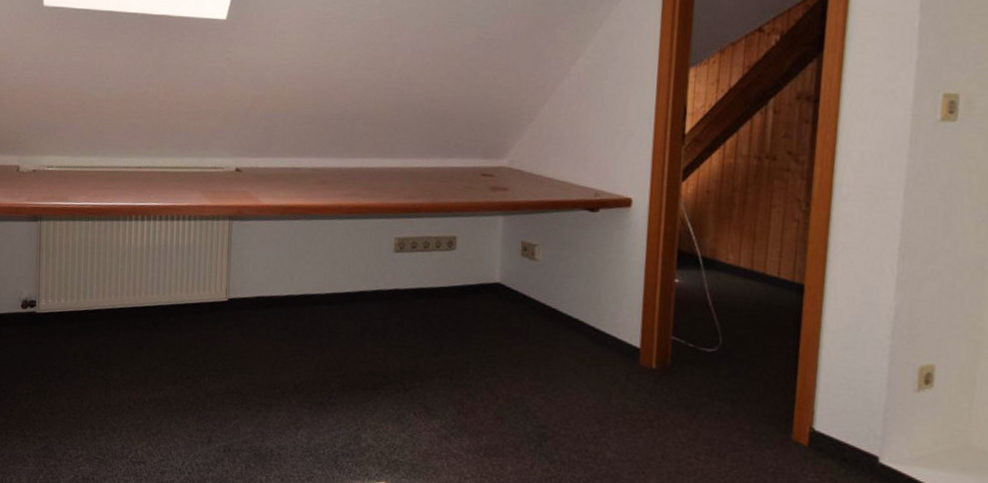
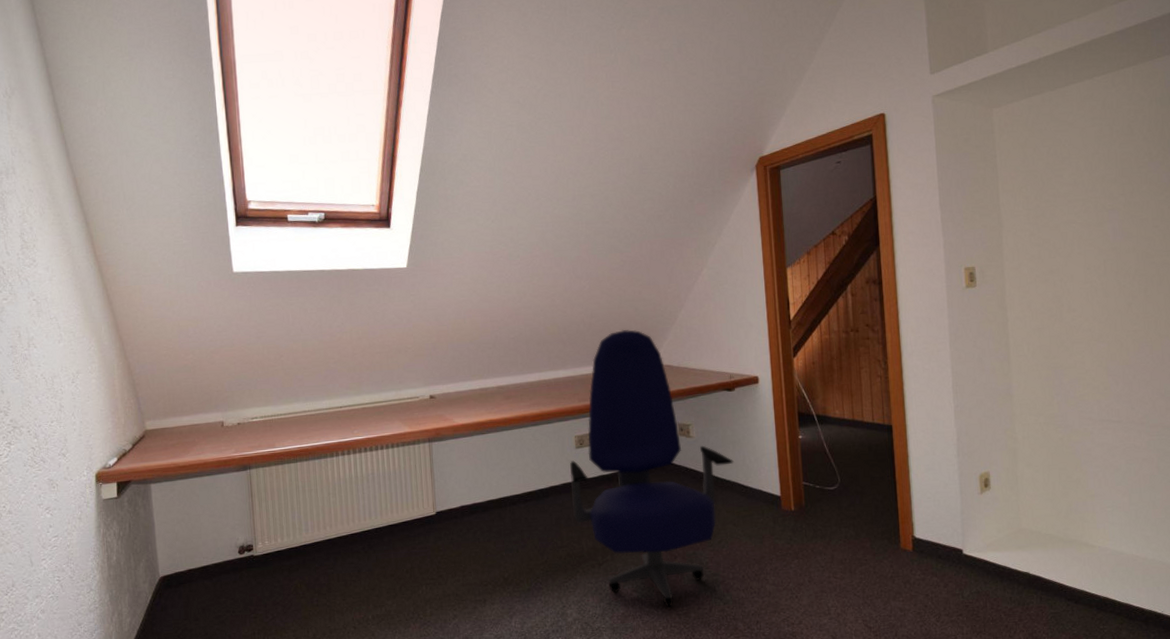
office chair: none [382,119,587,454] -> present [570,329,735,607]

